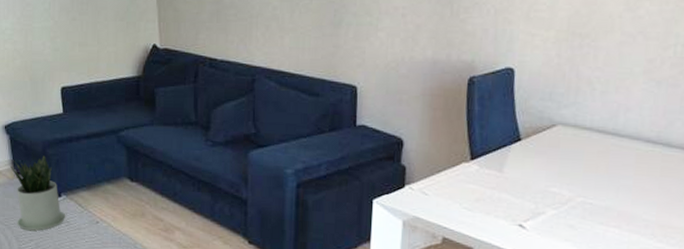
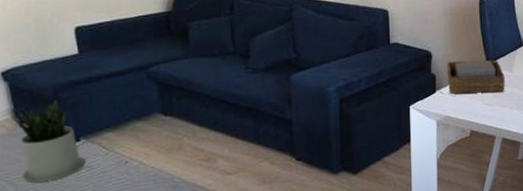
napkin holder: none [420,152,492,196] -> present [447,60,505,94]

